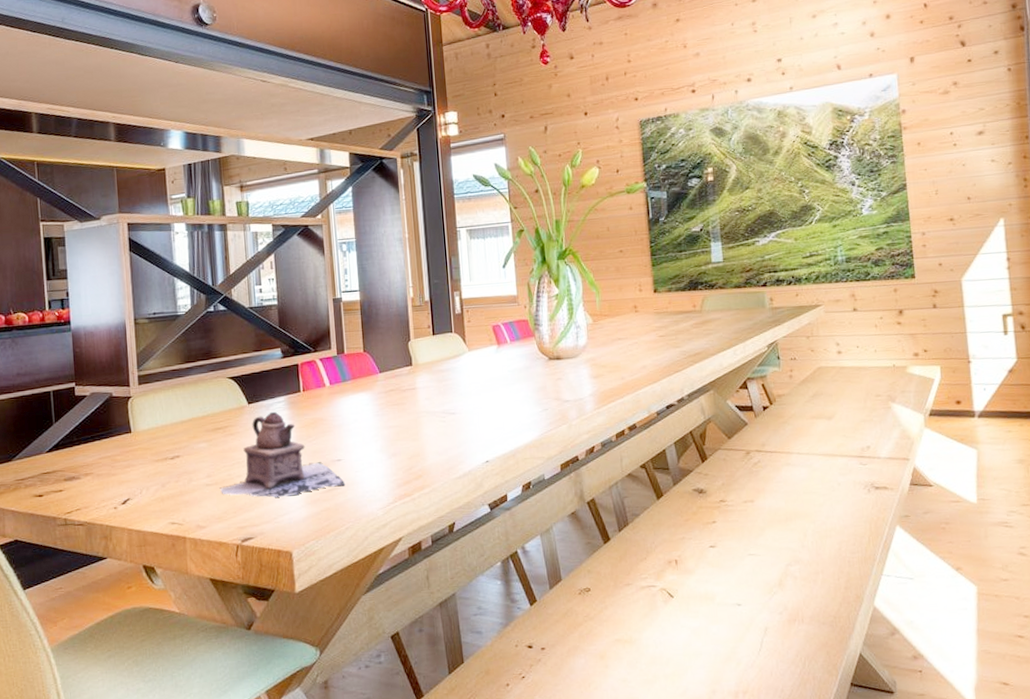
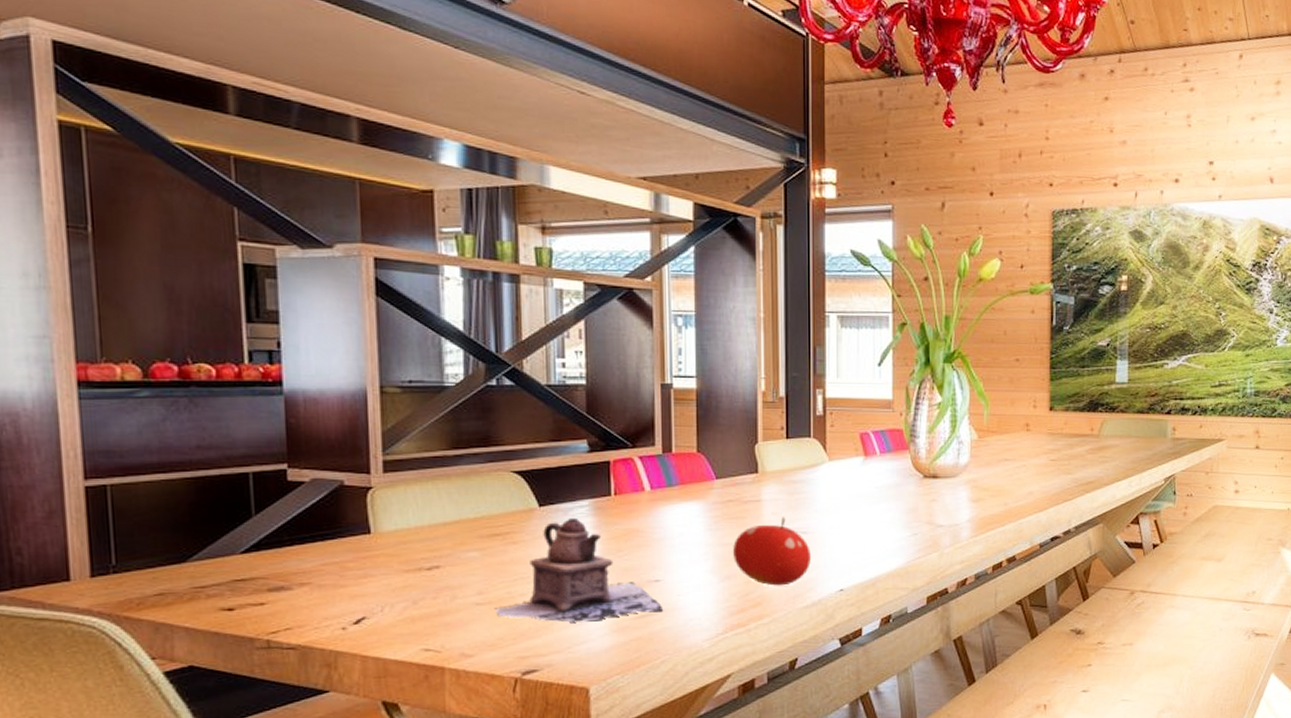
fruit: none [396,401,460,461] -> present [733,517,811,586]

